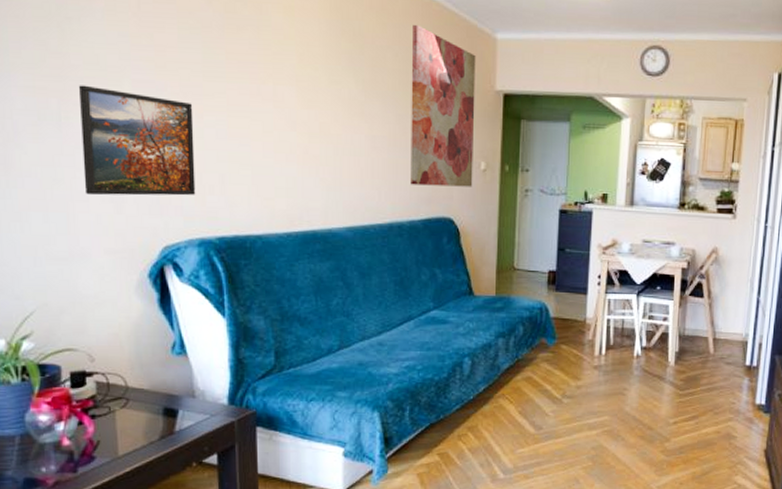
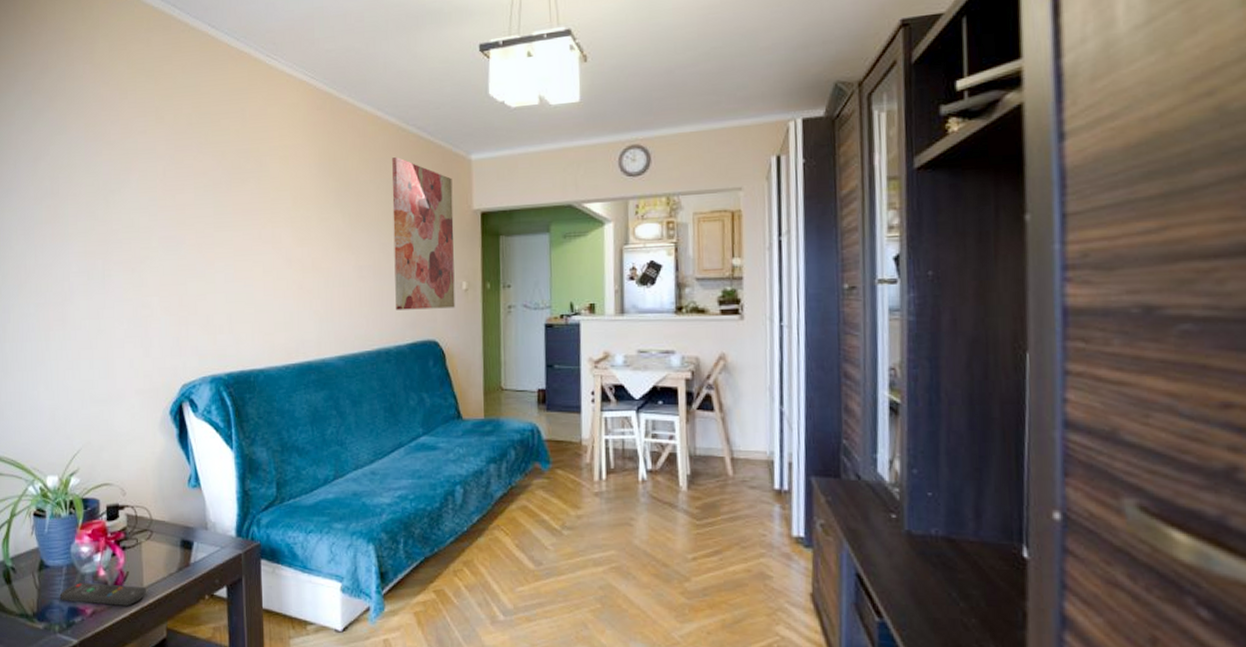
remote control: none [12,453,122,475] -> present [60,583,146,606]
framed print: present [78,85,196,196] -> none [118,246,208,342]

